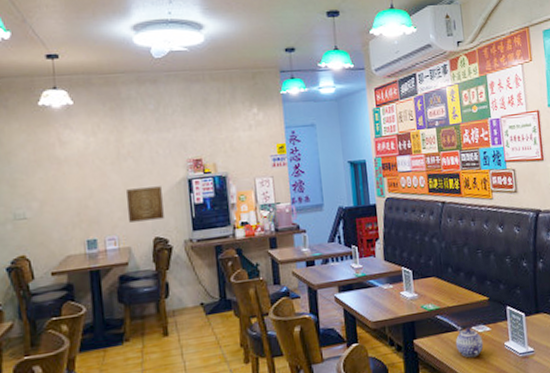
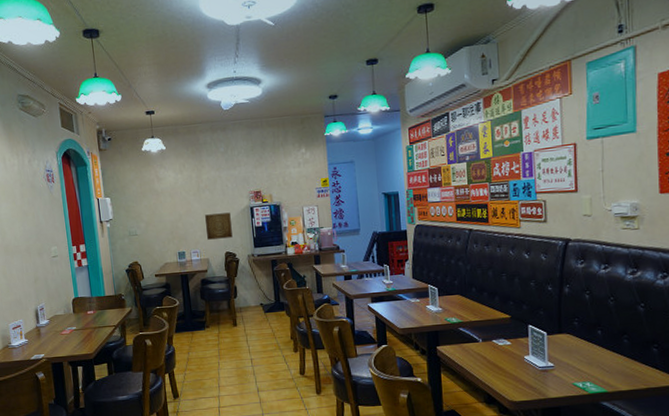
teapot: present [455,327,484,358] -> none [476,340,503,366]

